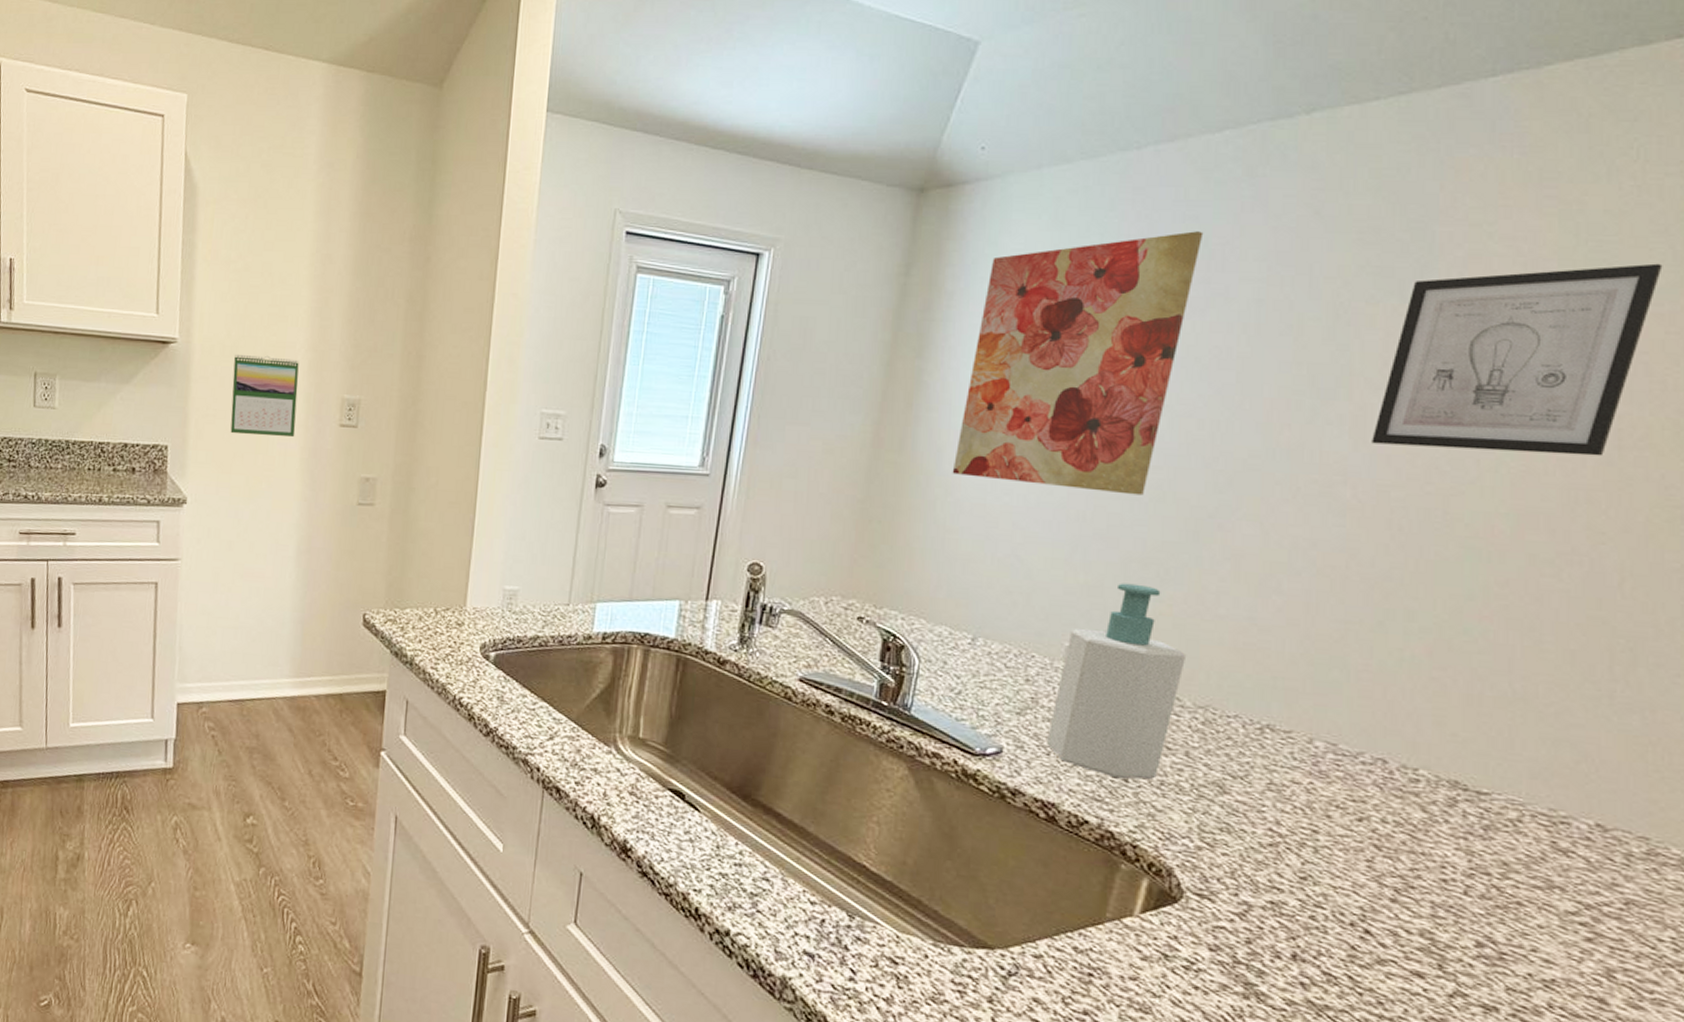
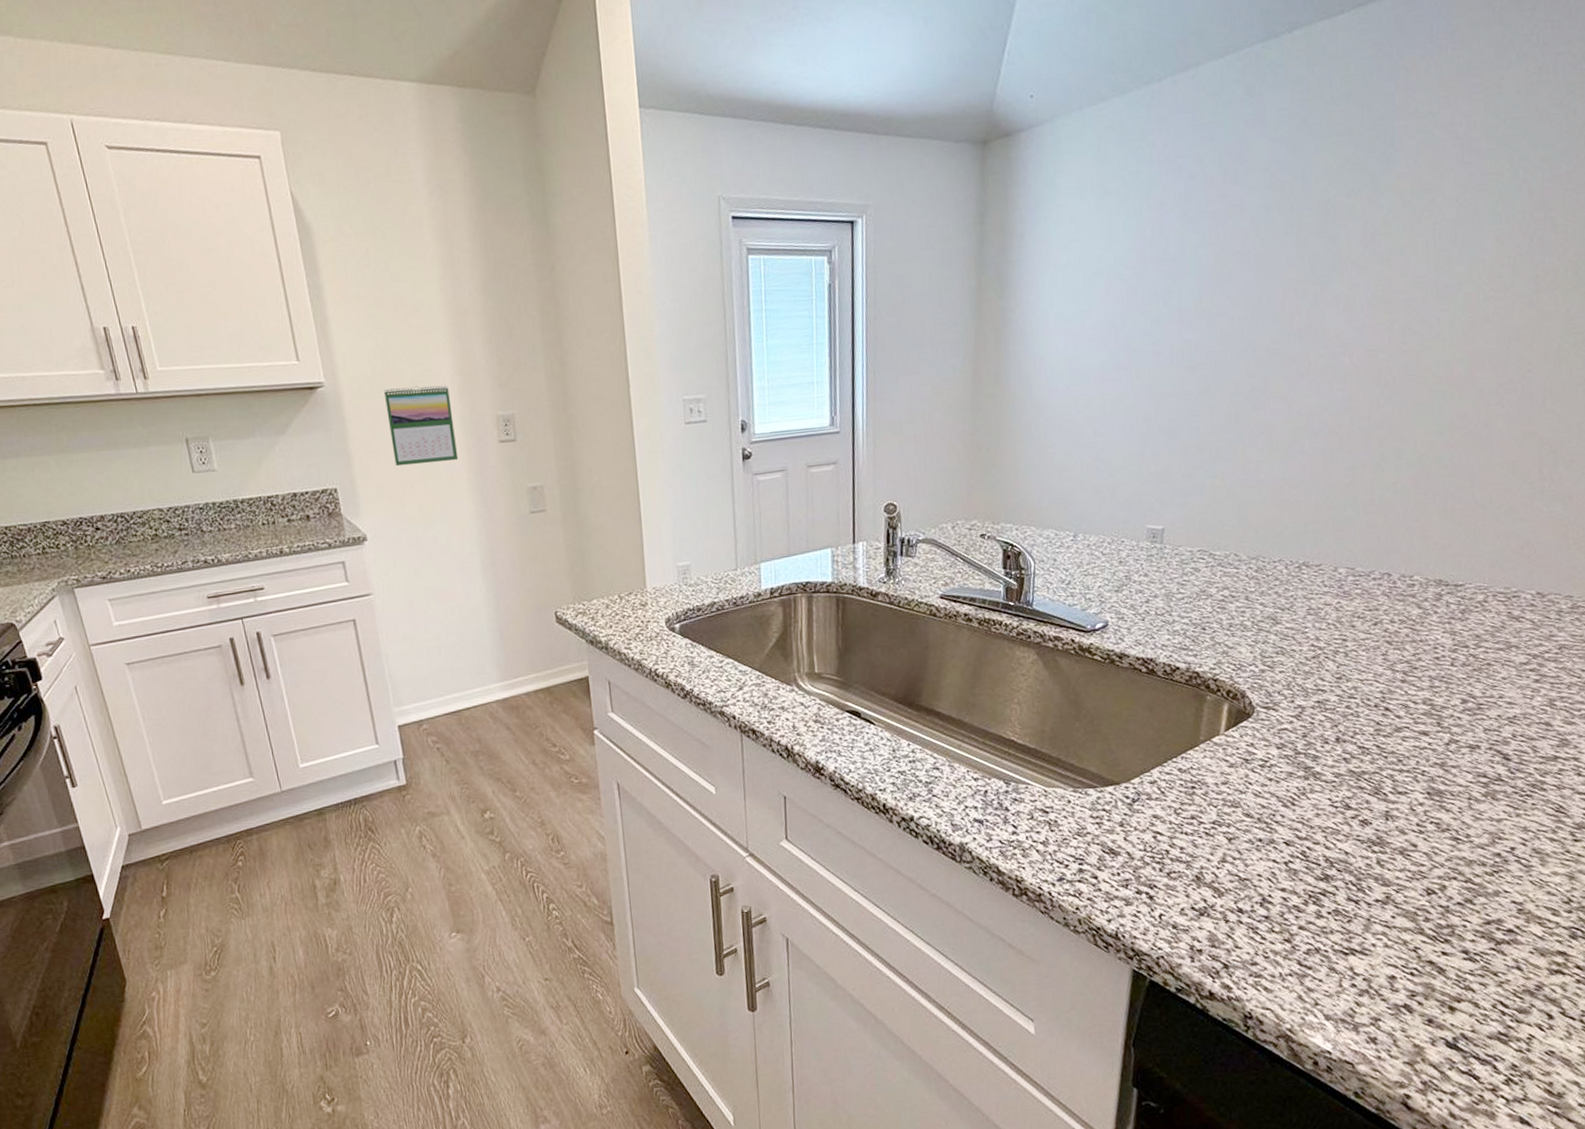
wall art: present [952,231,1204,496] -> none [1040,150,1218,397]
soap bottle: present [1047,583,1185,779] -> none [1141,466,1238,629]
wall art: present [1372,263,1663,456] -> none [1360,132,1560,317]

